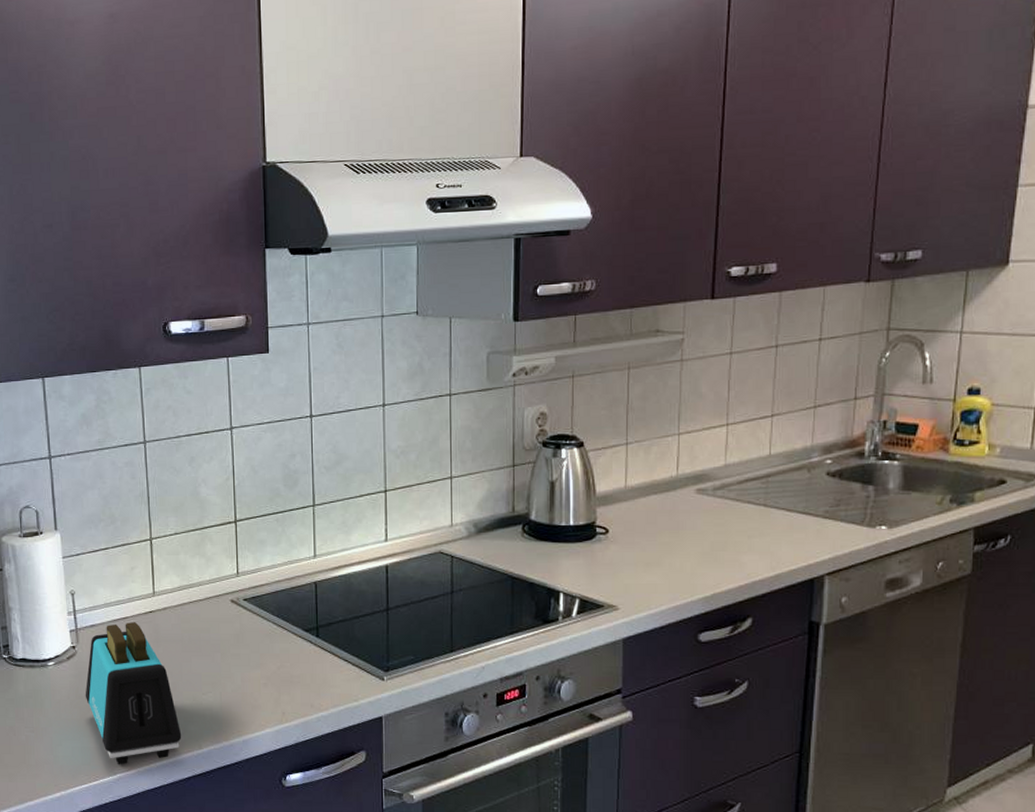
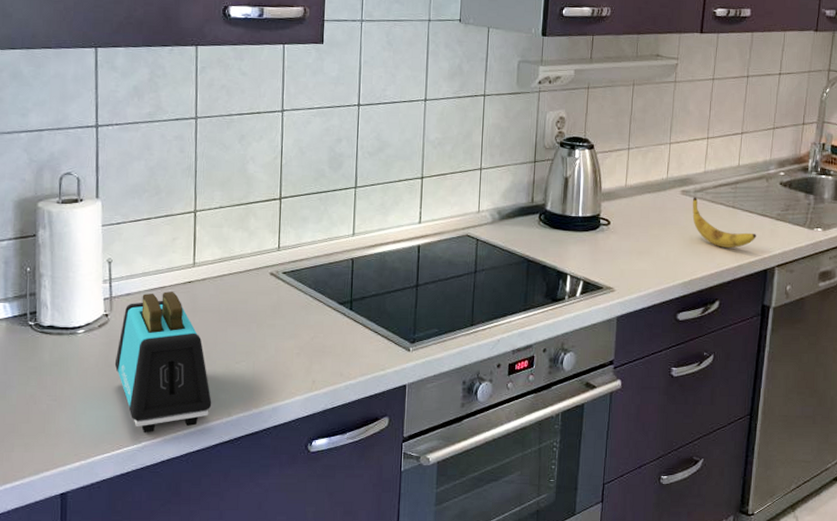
banana: none [711,496,798,555] -> present [692,197,757,249]

